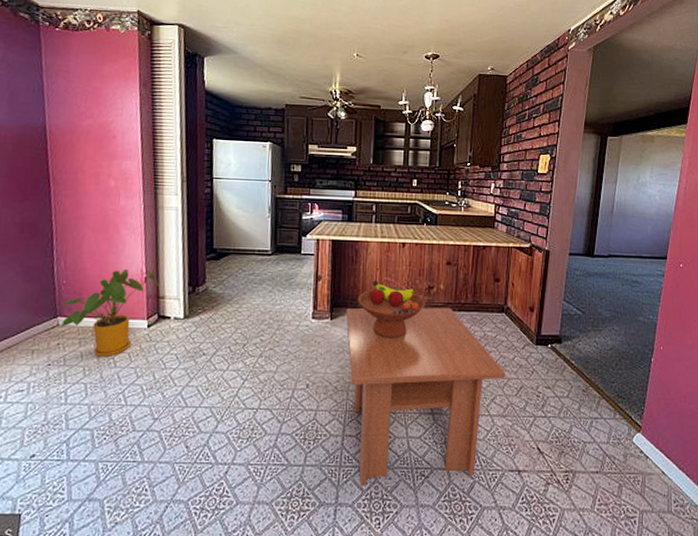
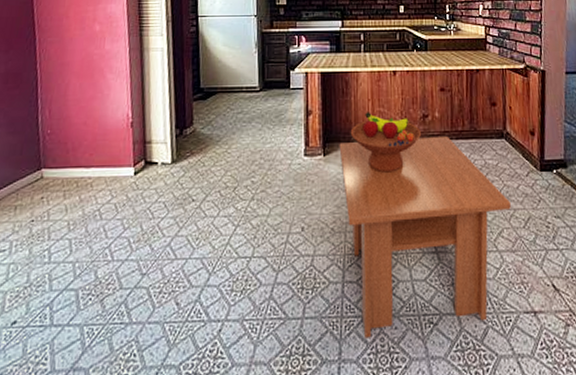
house plant: present [60,269,160,358] -> none [44,113,147,210]

